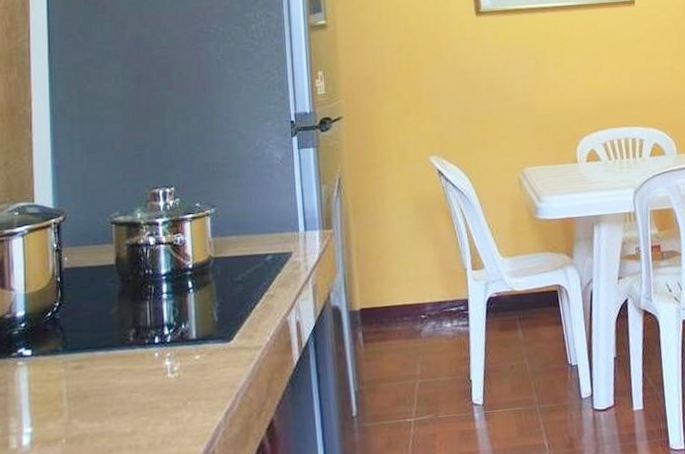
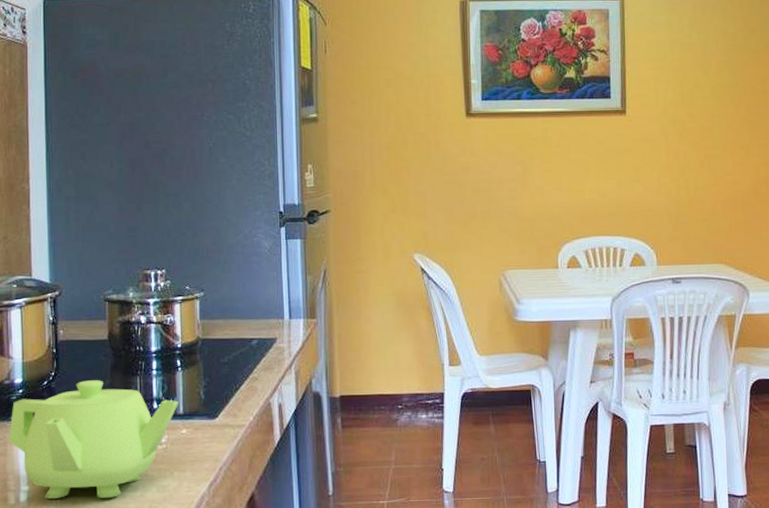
teapot: none [10,308,190,440] -> present [8,380,178,499]

